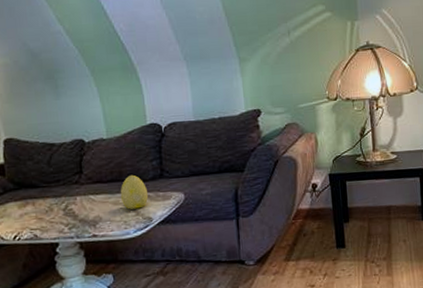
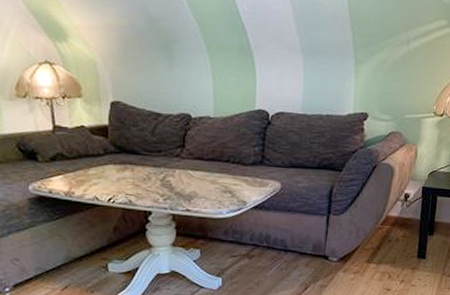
decorative egg: present [120,174,149,210] -> none [218,156,247,191]

